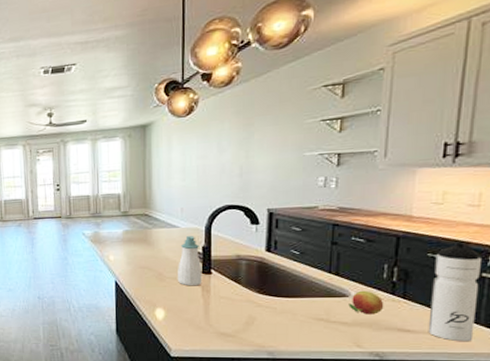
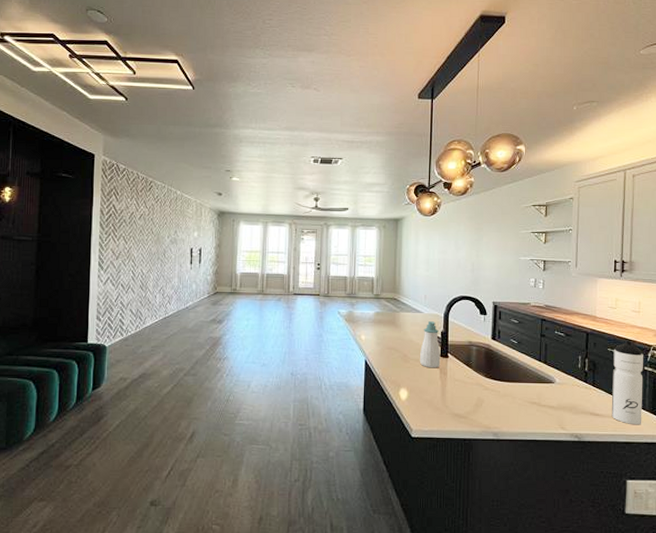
fruit: present [348,290,384,315] -> none [554,378,580,400]

